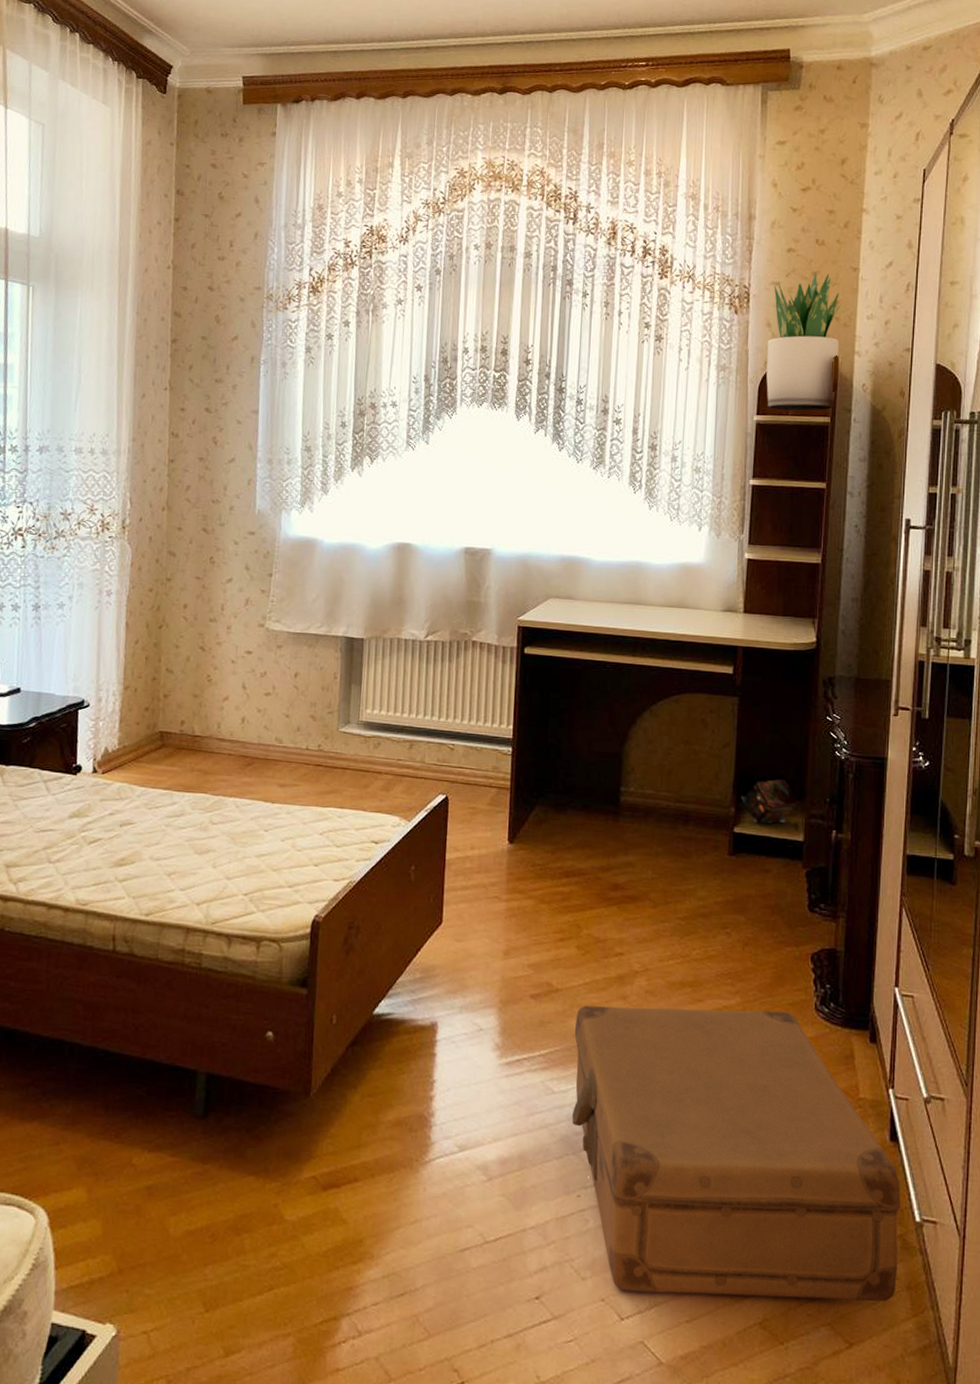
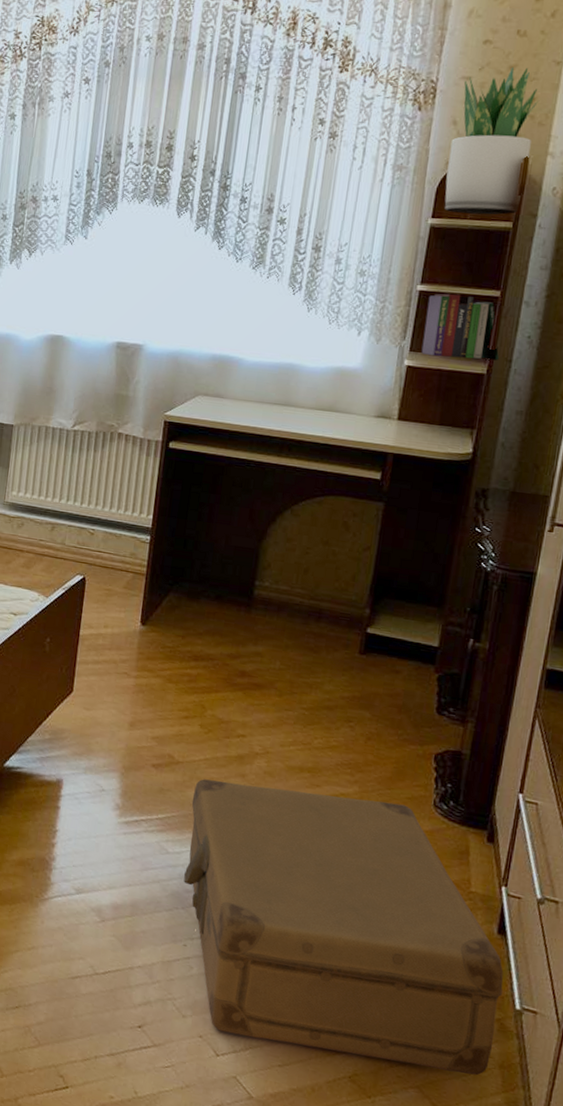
decorative box: present [741,778,798,824] -> none [377,585,436,628]
books: none [759,487,832,550] -> present [421,293,500,360]

